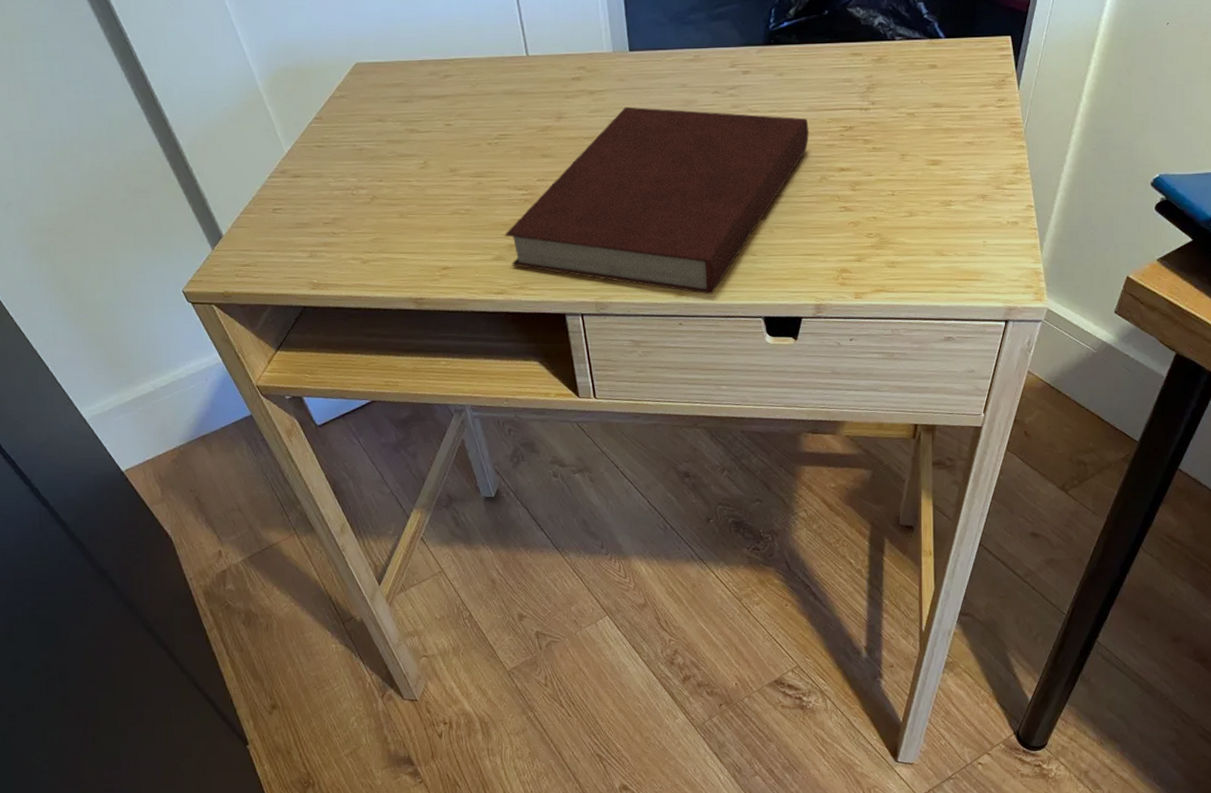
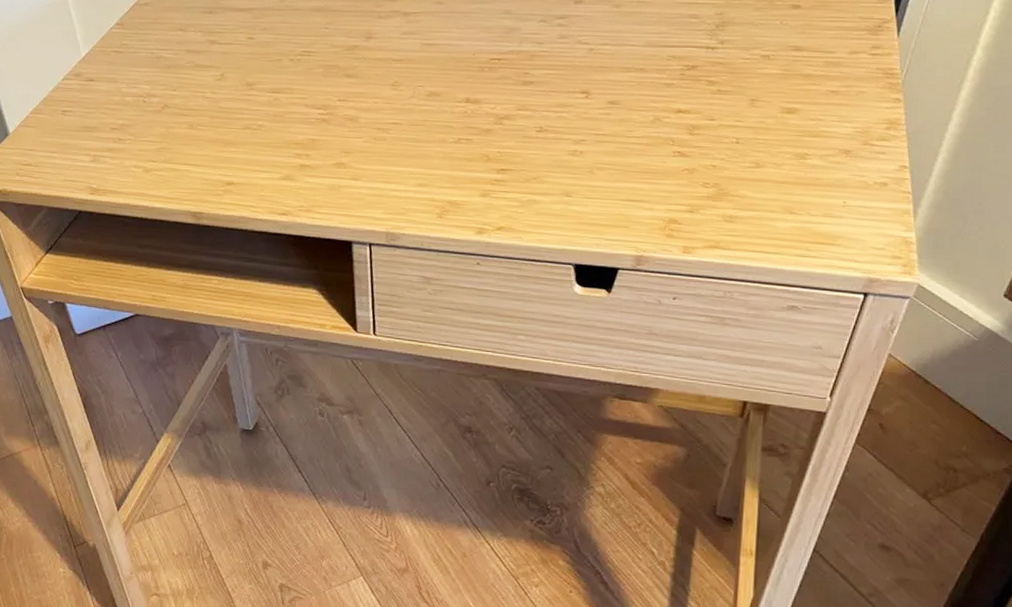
notebook: present [505,106,809,295] -> none [296,30,645,235]

